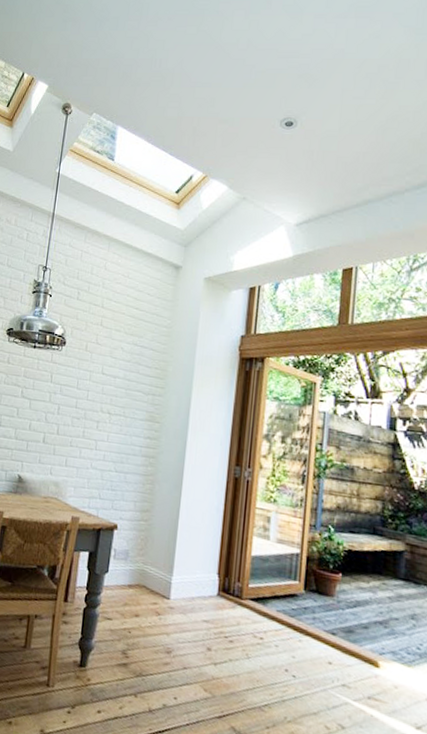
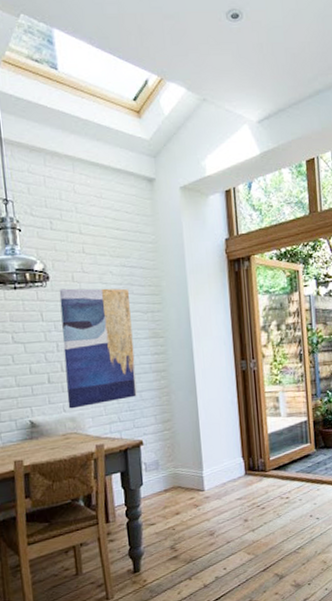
wall art: none [55,355,136,478] -> present [59,288,138,409]

